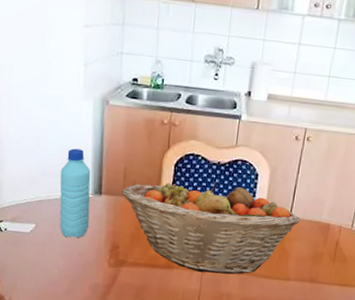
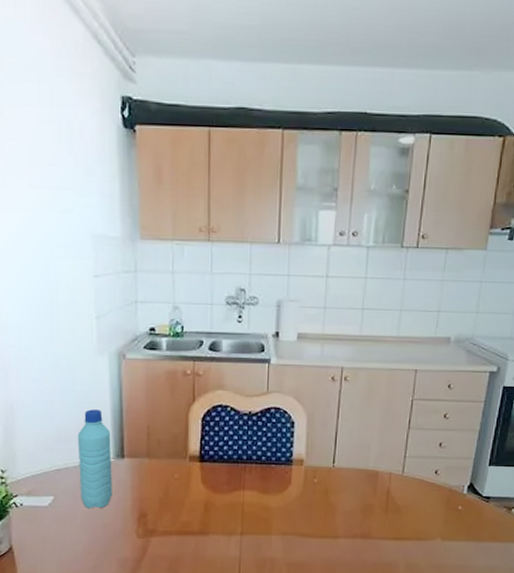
fruit basket: present [121,181,300,274] -> none [146,433,345,536]

